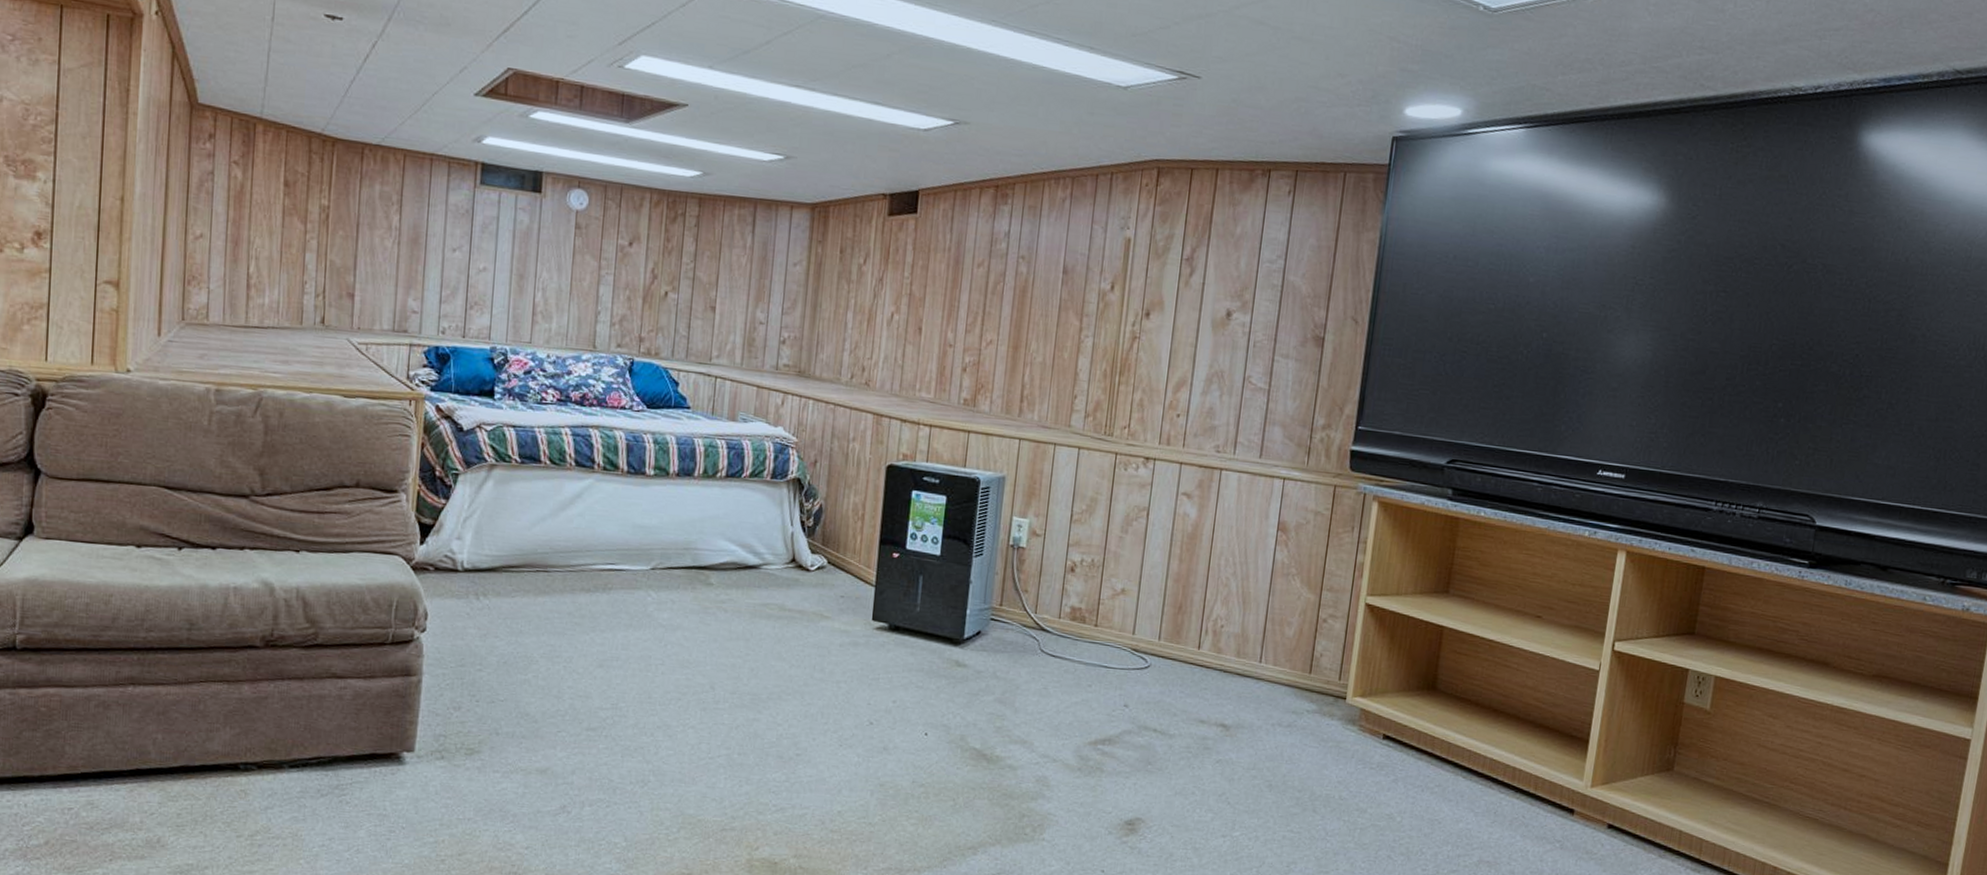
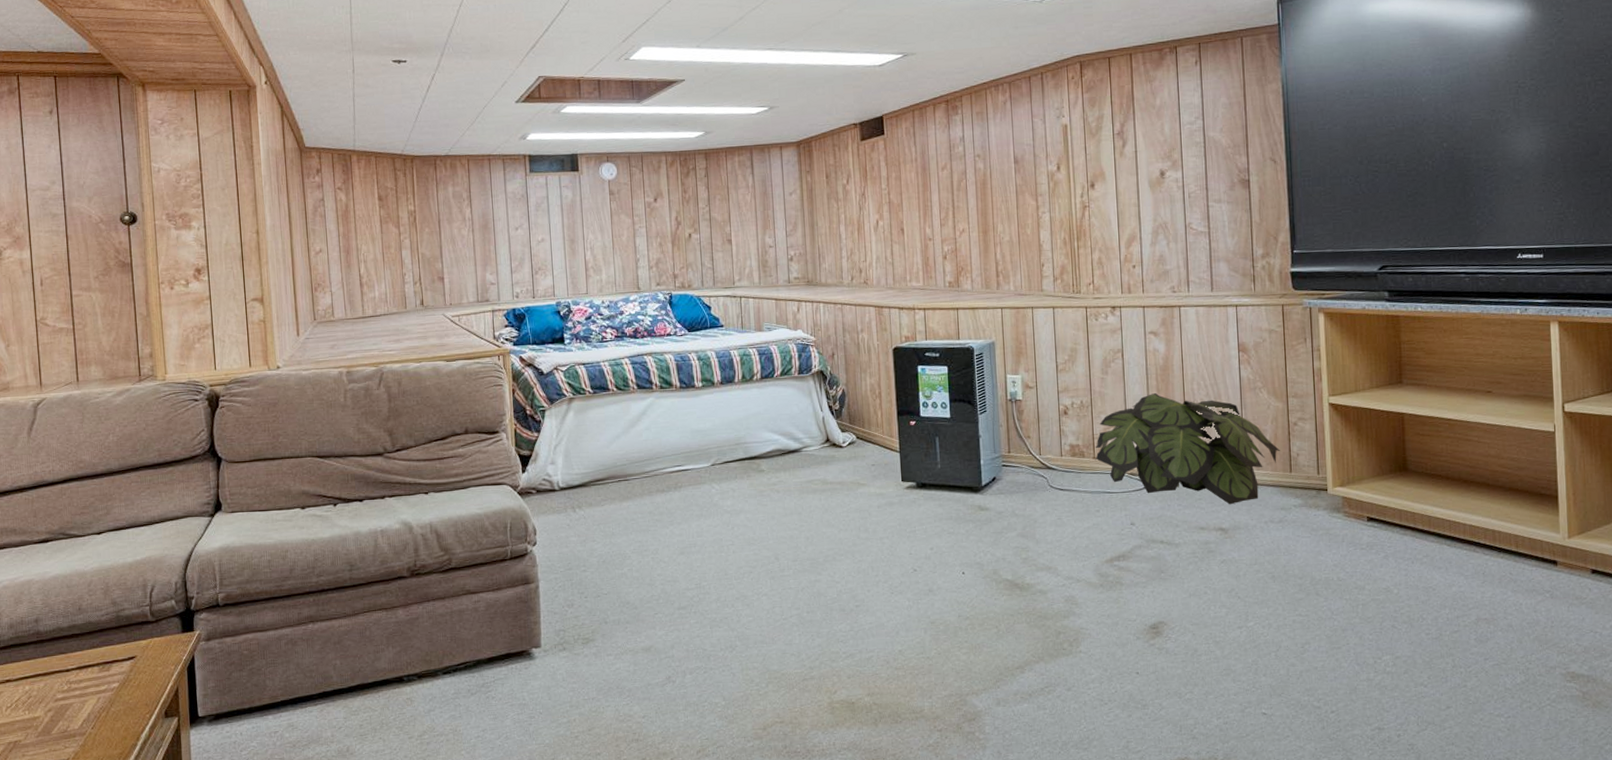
plant: none [1095,562,1303,700] -> present [1094,392,1280,505]

